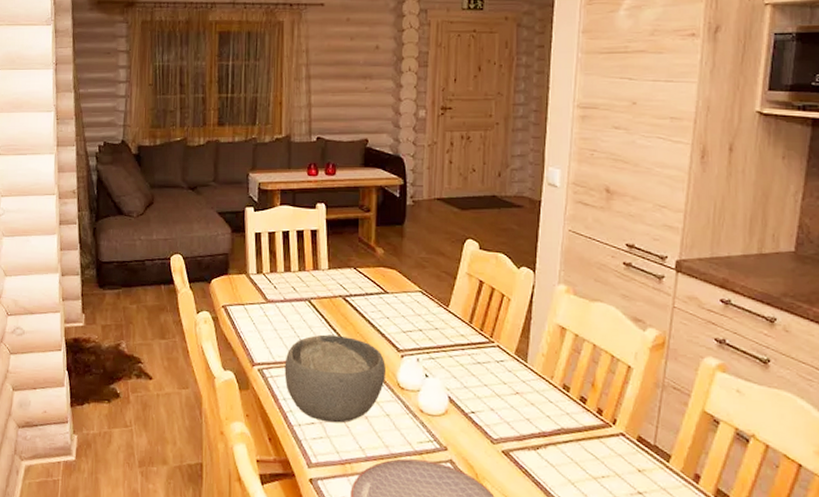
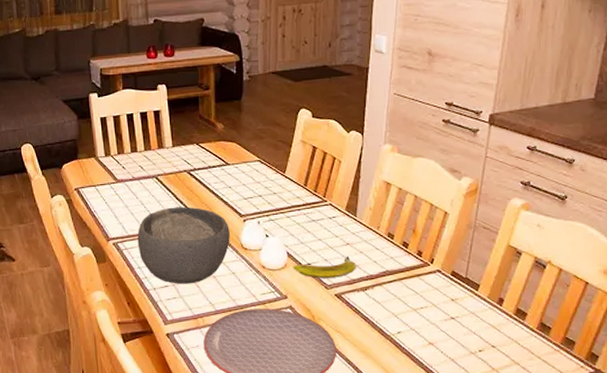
banana: none [455,406,527,431] -> present [293,255,356,278]

